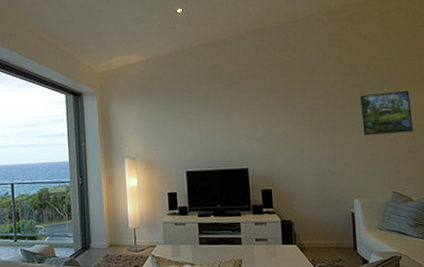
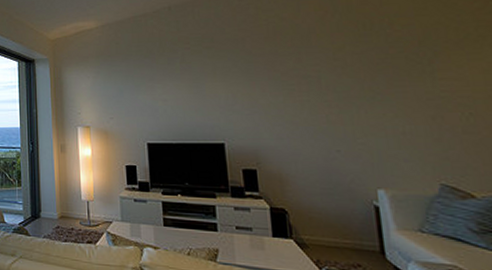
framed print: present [359,90,413,136] -> none [380,54,470,110]

